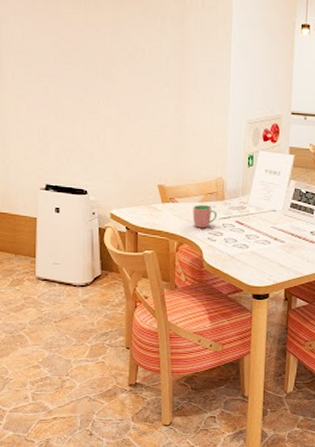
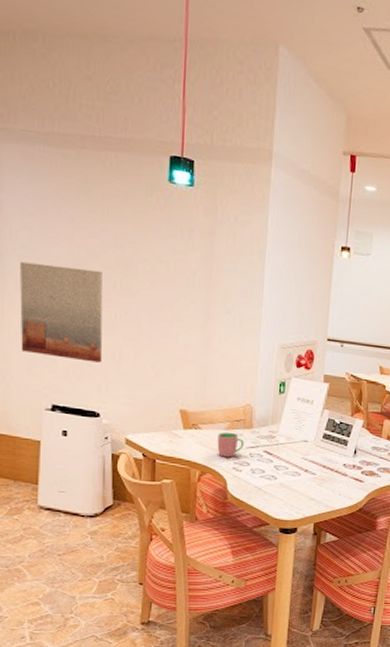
wall art: none [16,56,88,145] -> present [20,261,103,363]

